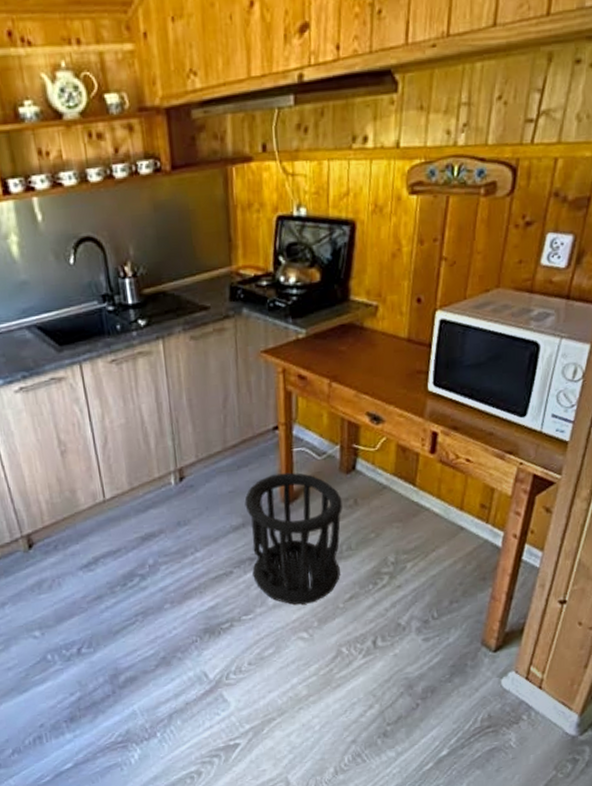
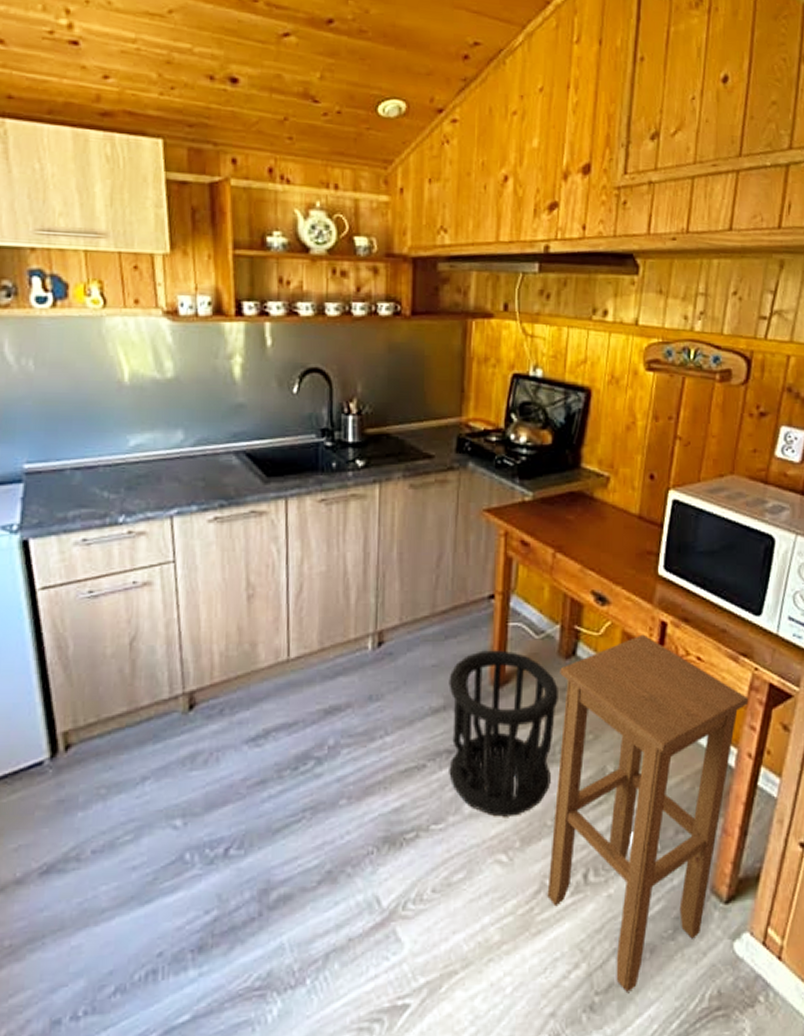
stool: none [342,445,514,722] -> present [547,634,749,992]

